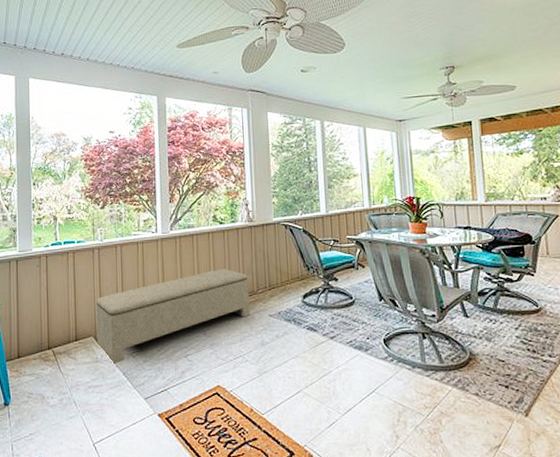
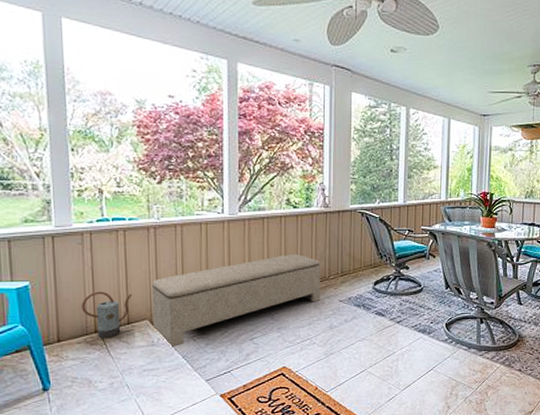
watering can: none [38,309,80,354] -> present [81,291,133,338]

